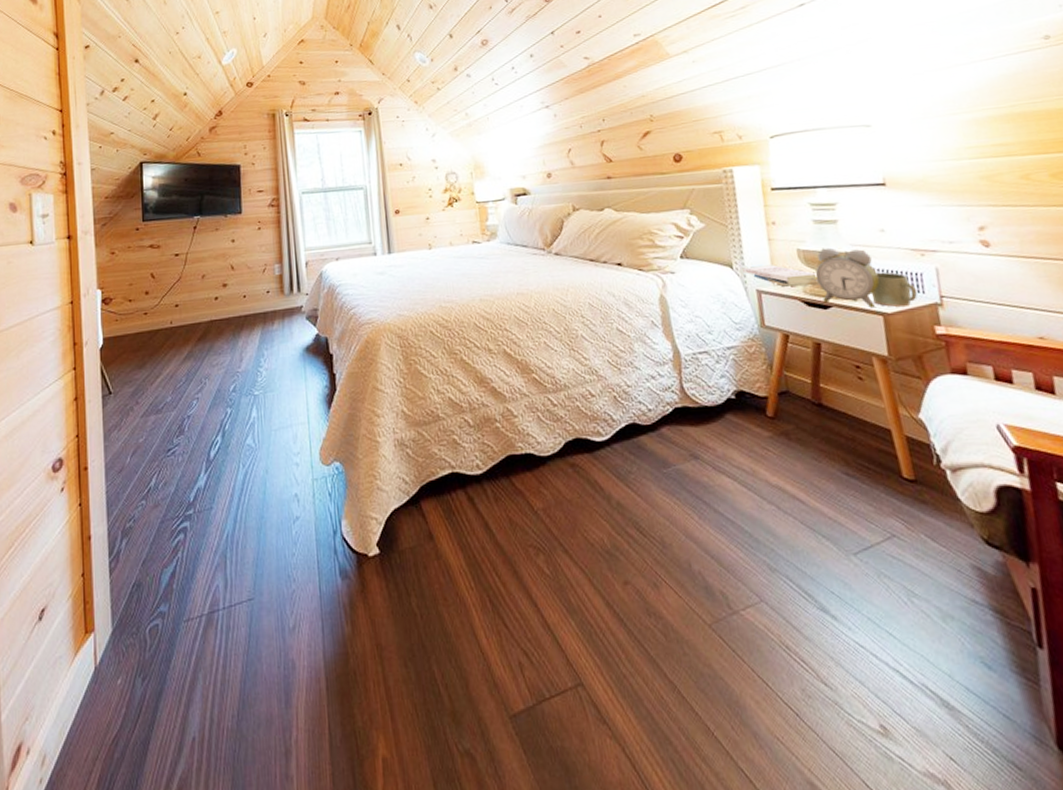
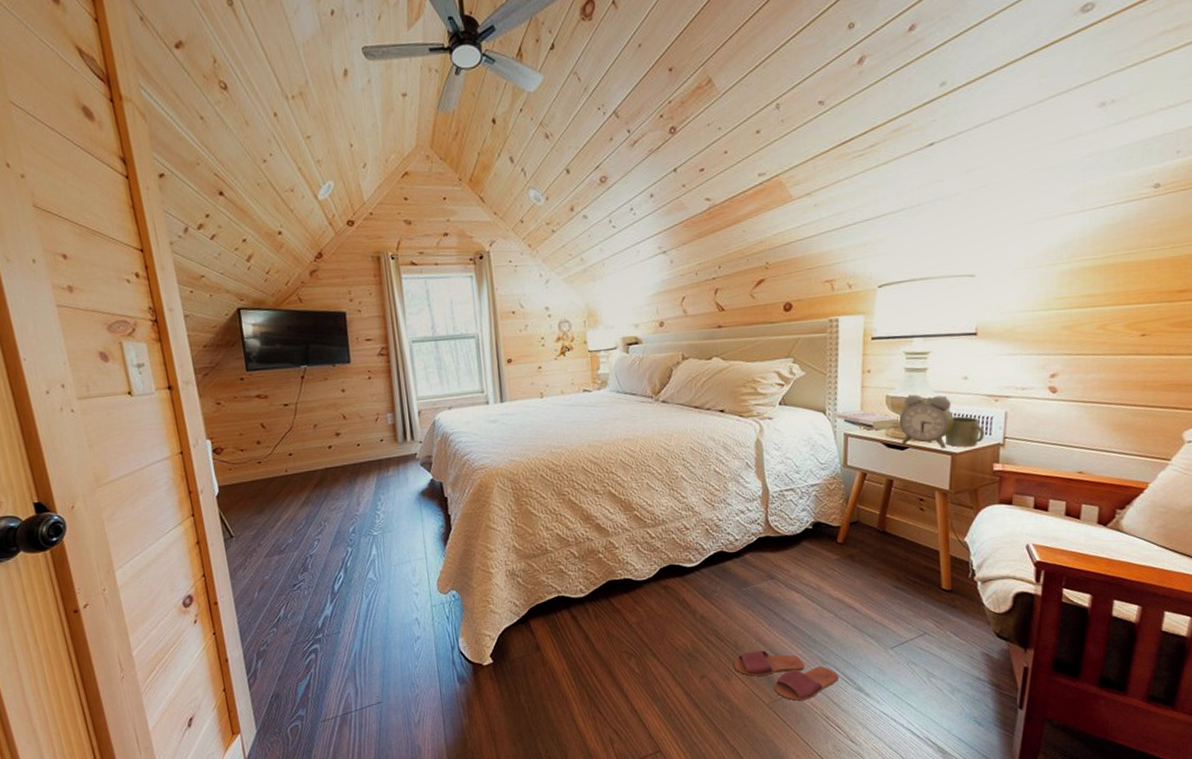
slippers: none [662,550,795,621] -> present [734,650,839,701]

